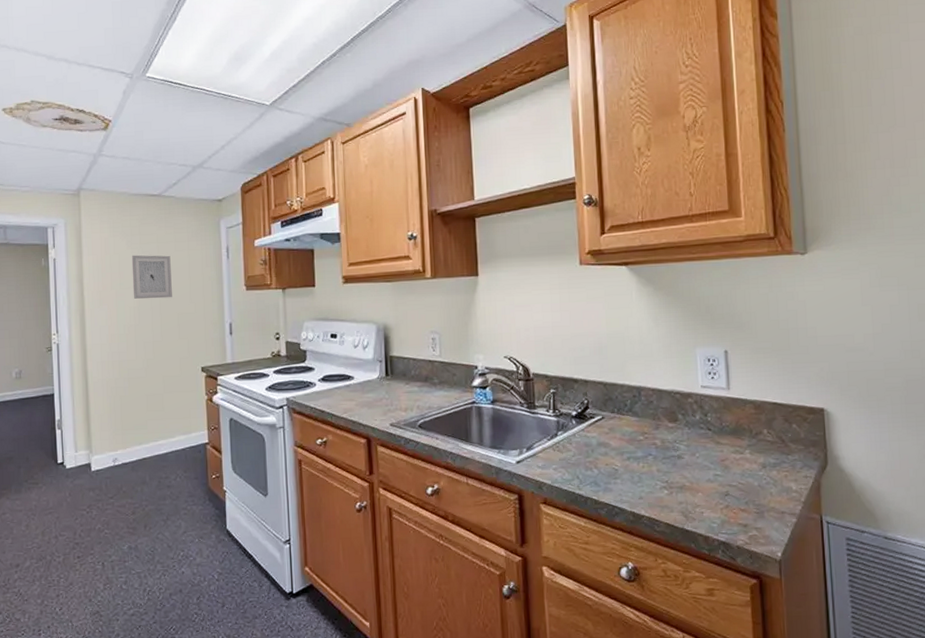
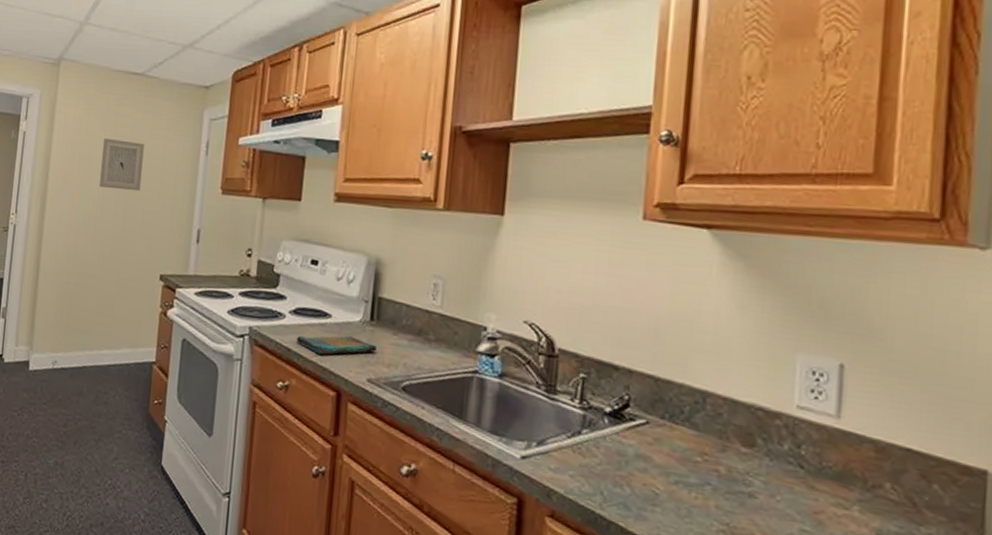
dish towel: none [327,391,395,411] -> present [296,335,378,355]

